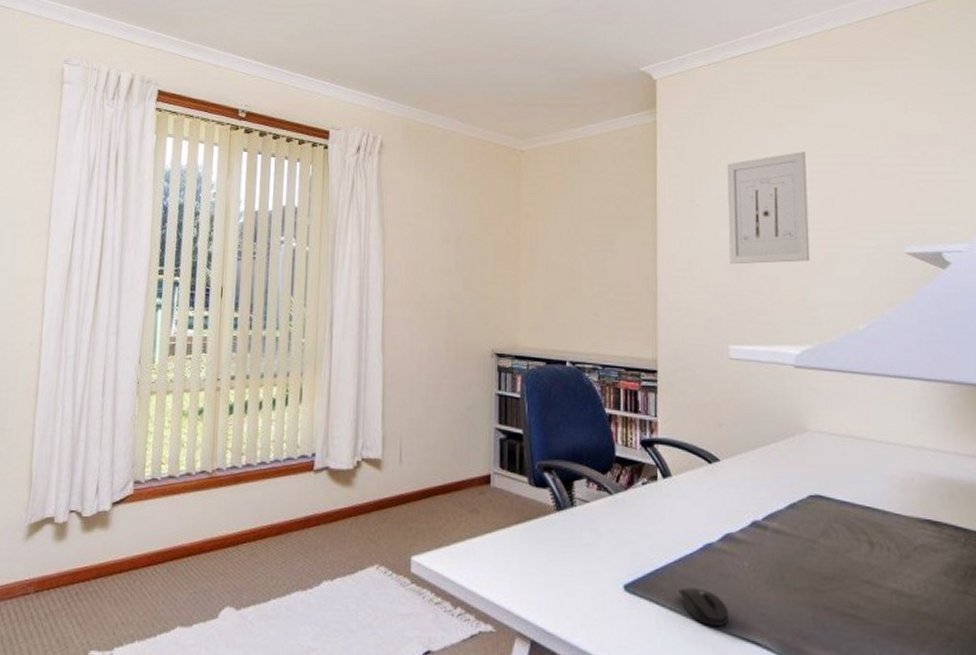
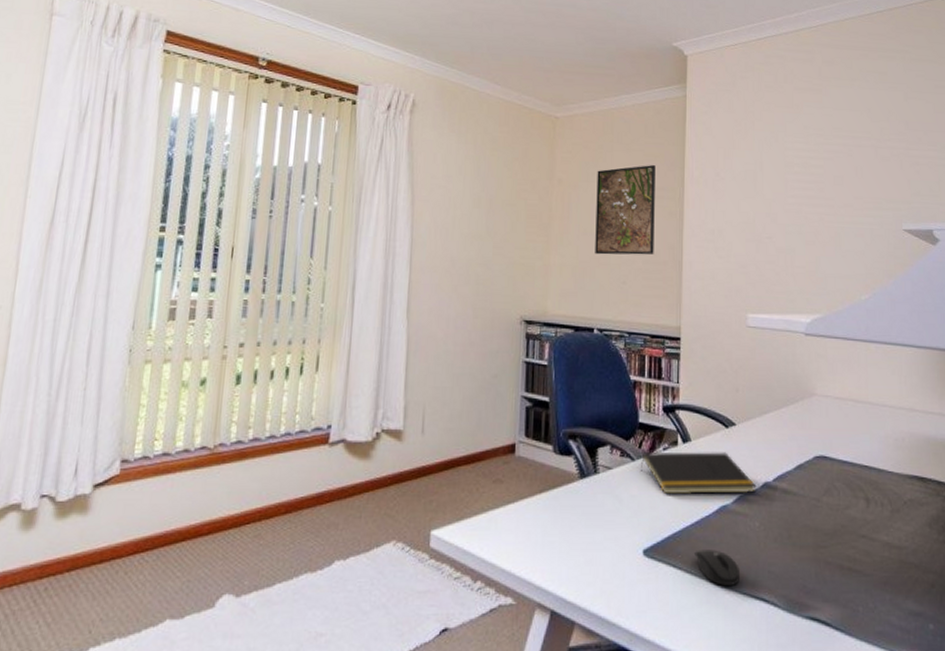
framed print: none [565,194,627,287] -> present [595,165,655,255]
notepad: none [618,486,744,532] -> present [640,451,757,495]
wall art: present [727,151,810,265] -> none [749,131,821,237]

